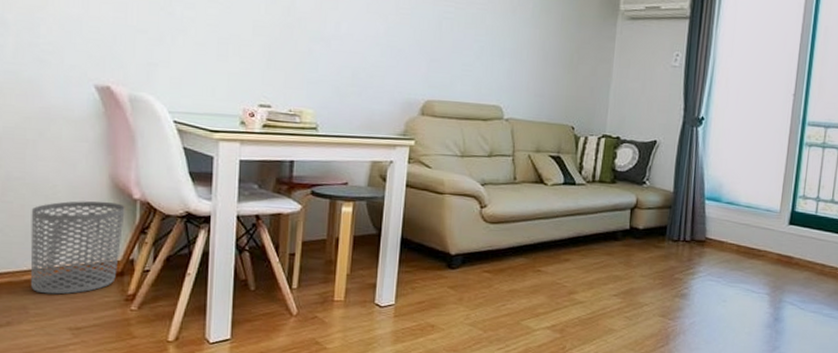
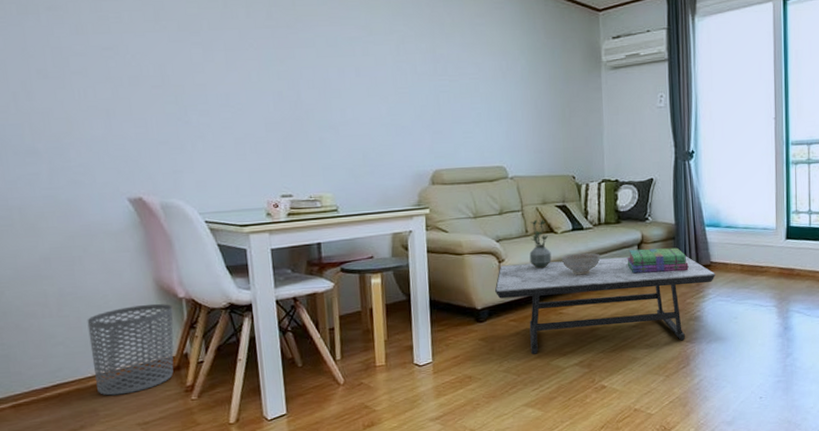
coffee table: none [471,211,709,318] -> present [494,256,715,355]
potted plant: none [514,167,538,221] -> present [529,219,552,269]
decorative bowl: none [547,208,590,233] -> present [561,252,601,275]
stack of books: none [616,213,682,244] -> present [627,247,689,274]

